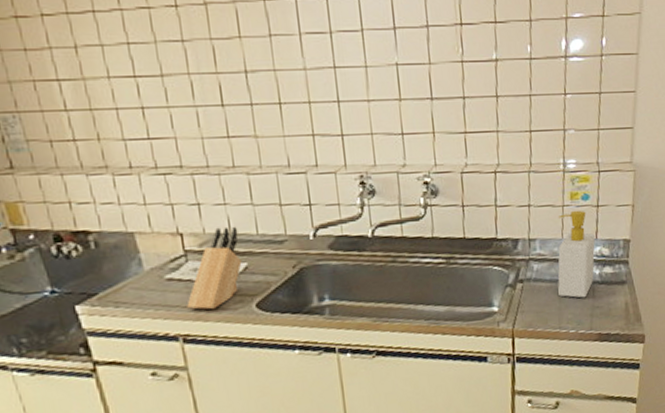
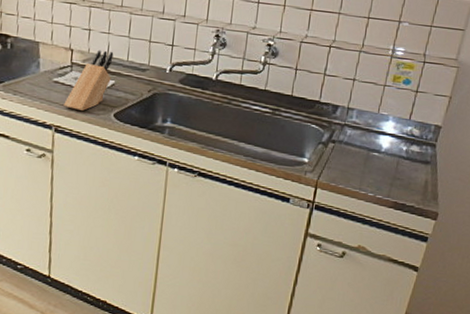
soap bottle: present [557,210,595,298] -> none [365,91,409,168]

